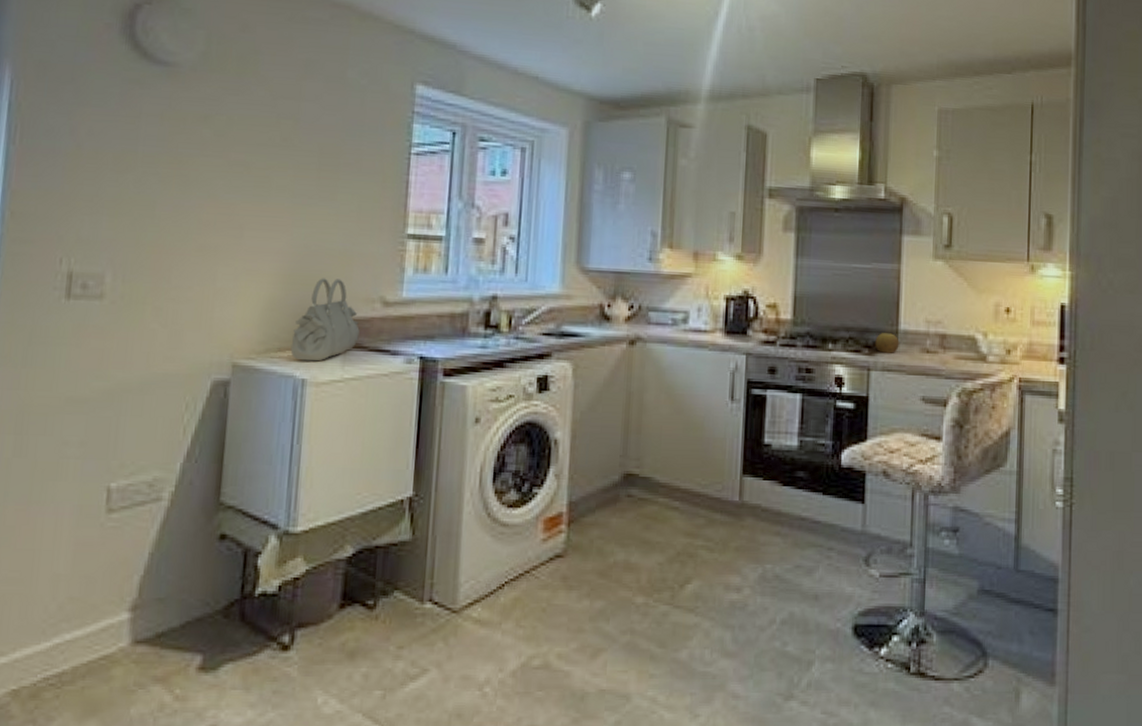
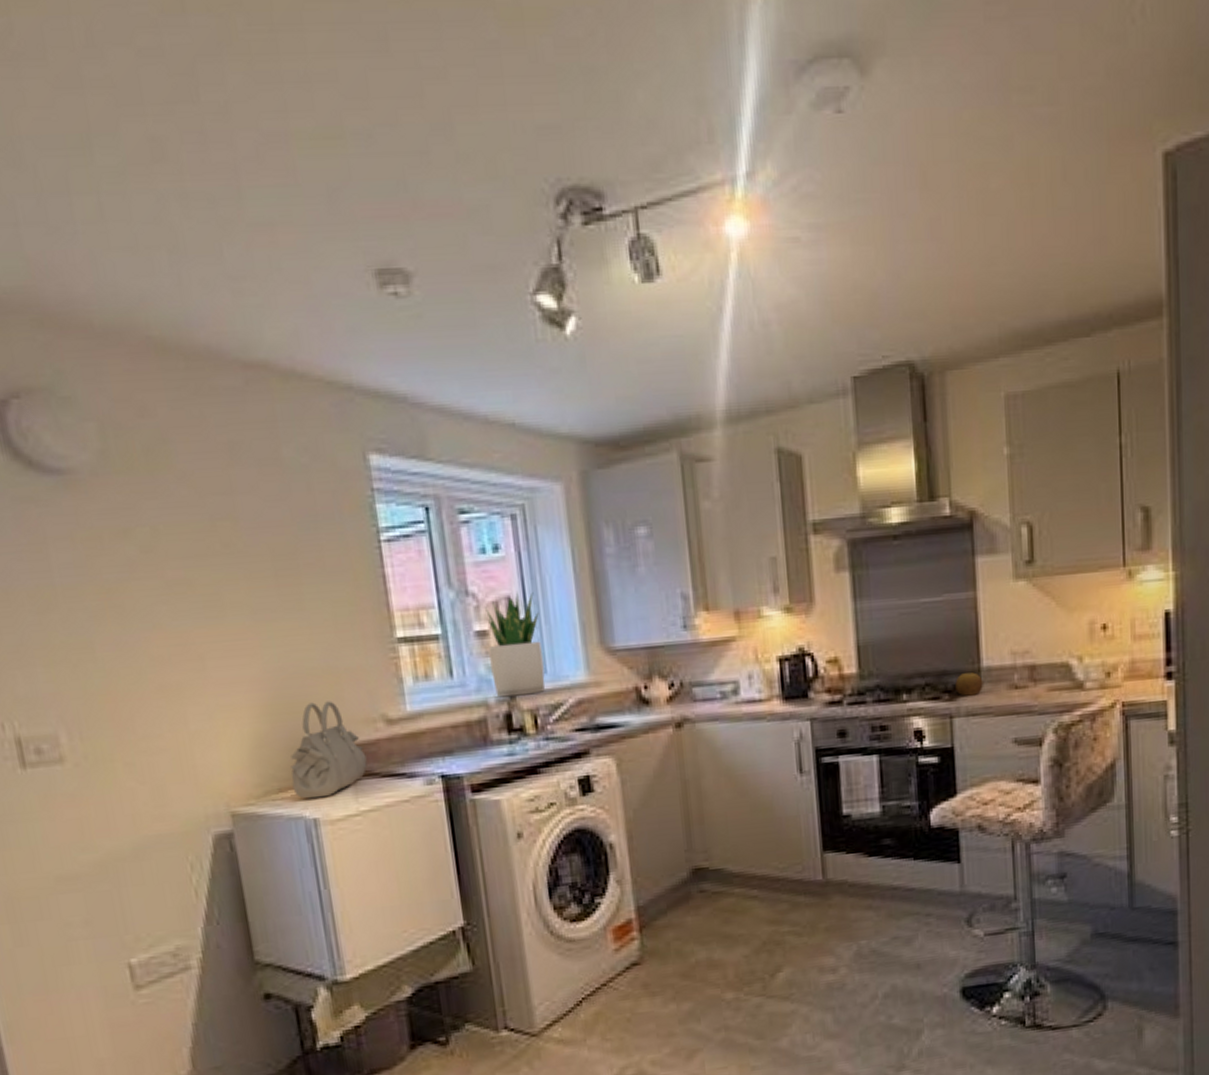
planter: none [480,210,530,298] -> present [485,592,545,698]

